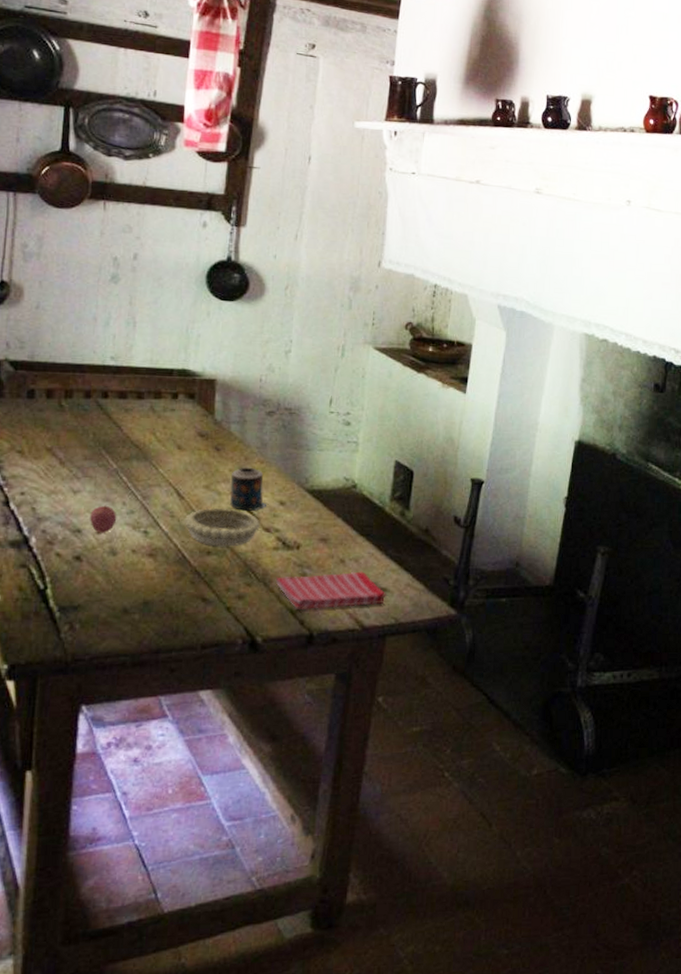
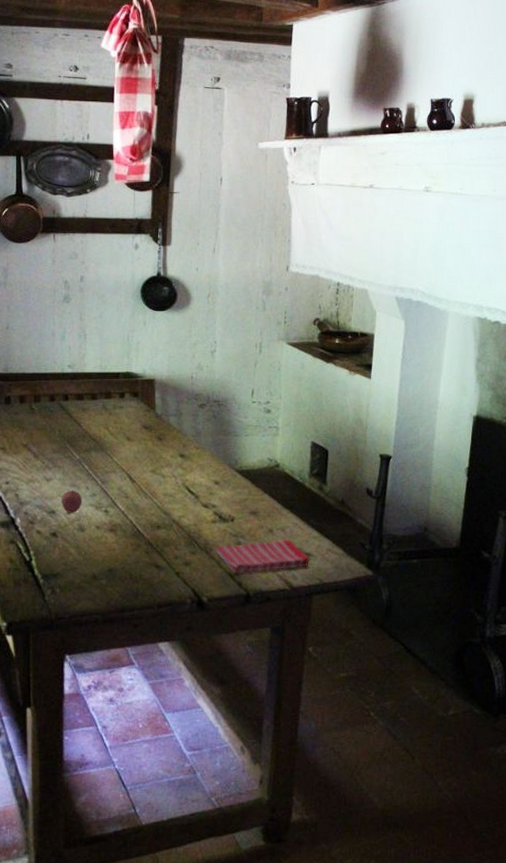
decorative bowl: present [185,507,260,547] -> none [137,488,199,522]
candle: present [229,467,266,511] -> none [172,453,203,490]

